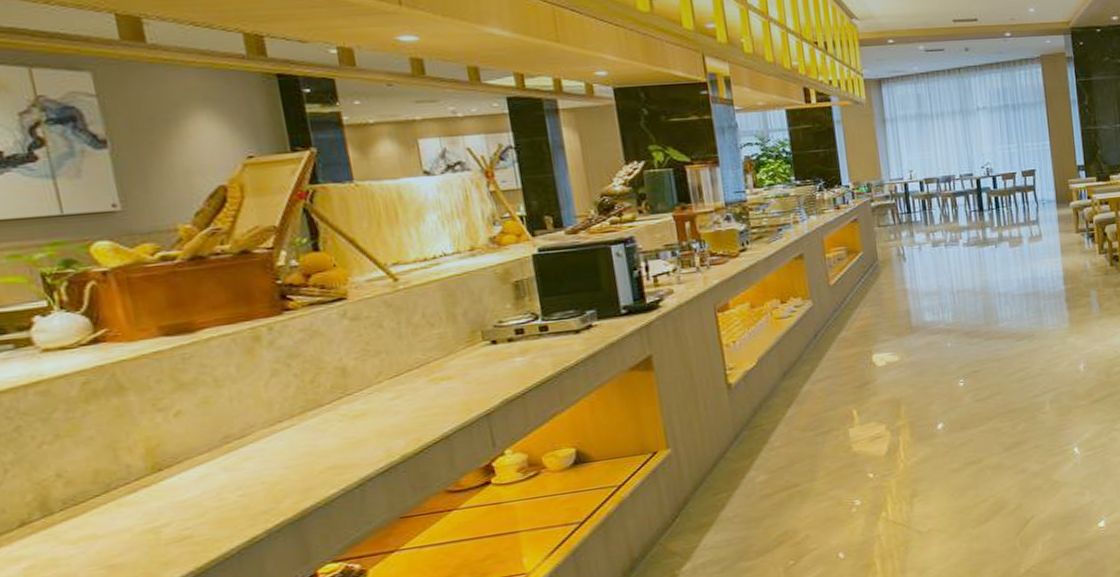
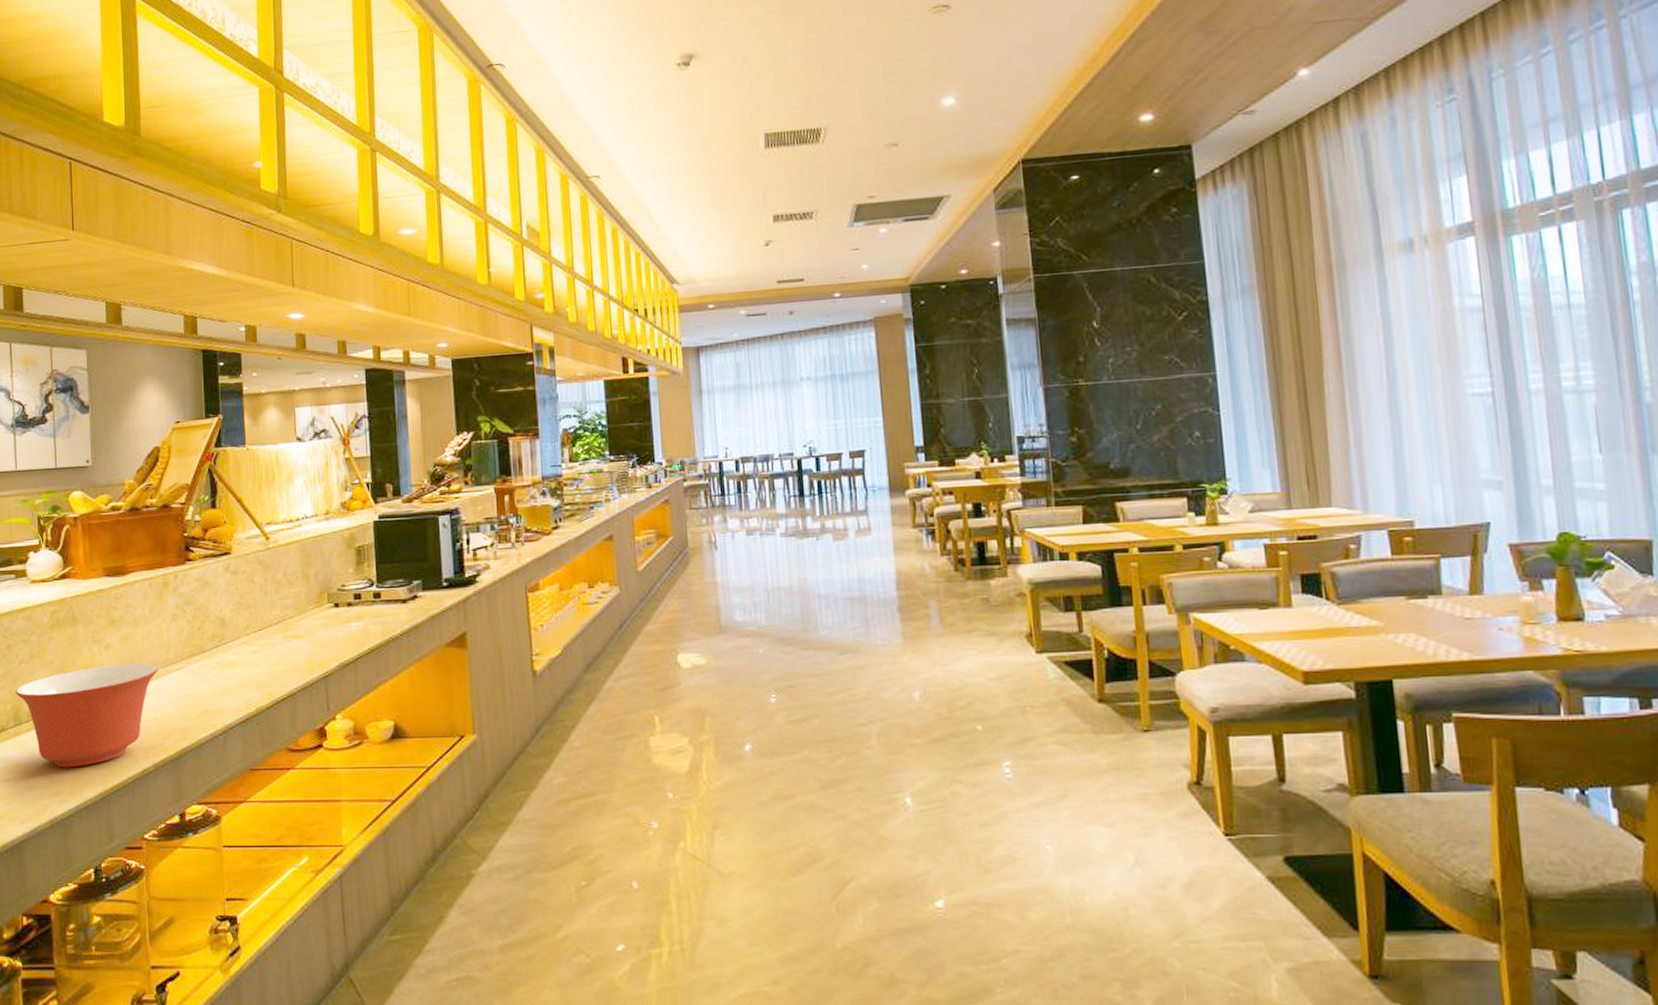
mixing bowl: none [36,426,259,554] -> present [15,663,158,768]

